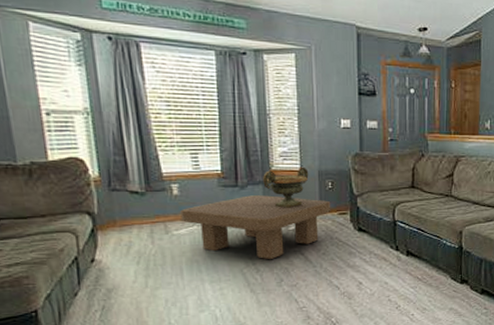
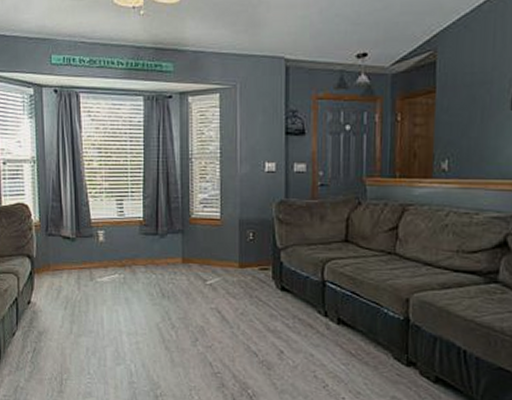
coffee table: present [180,195,331,260] -> none [104,244,252,316]
decorative urn: present [263,167,309,208] -> none [182,215,229,260]

